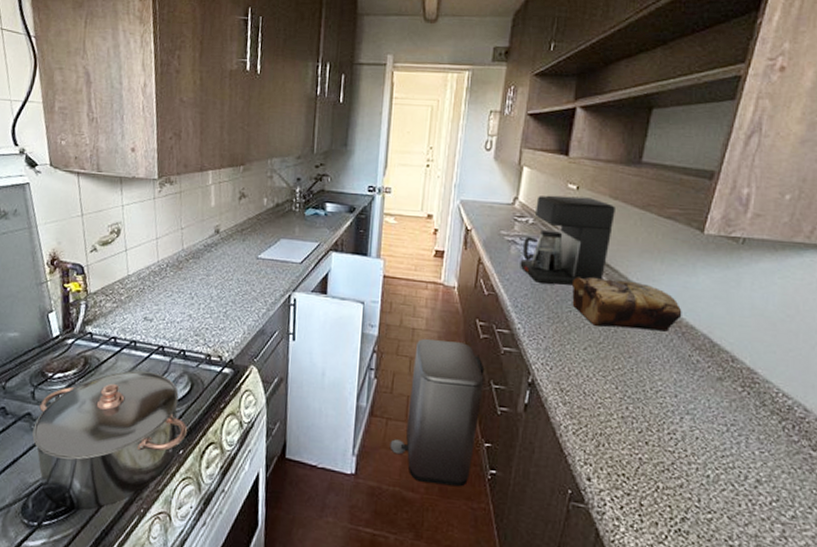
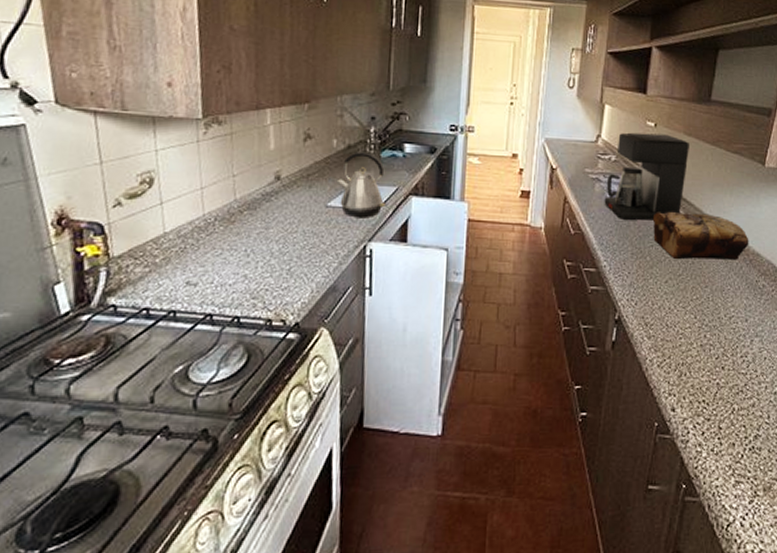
cooking pot: present [32,370,188,510] -> none [31,346,244,526]
kettle: none [266,210,309,270] -> present [336,152,386,218]
pedal bin: present [389,339,486,487] -> none [478,284,574,435]

